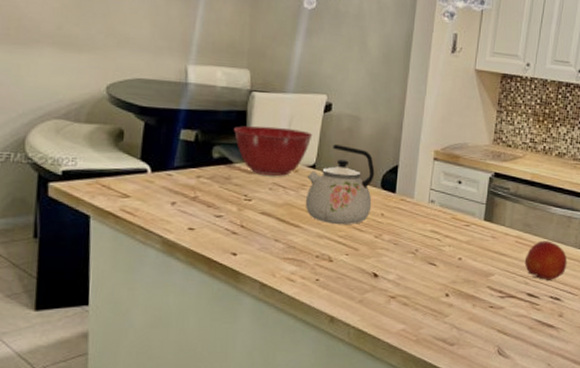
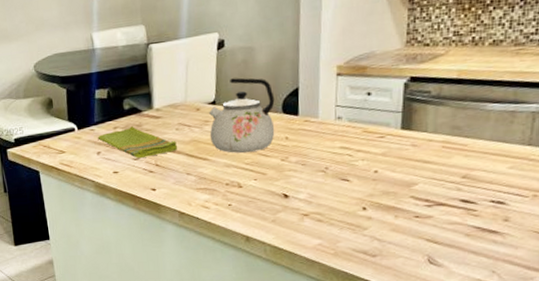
dish towel: none [175,178,269,216] -> present [97,126,178,158]
mixing bowl: present [233,125,313,176] -> none [137,71,209,118]
fruit: present [524,240,567,280] -> none [455,141,512,184]

